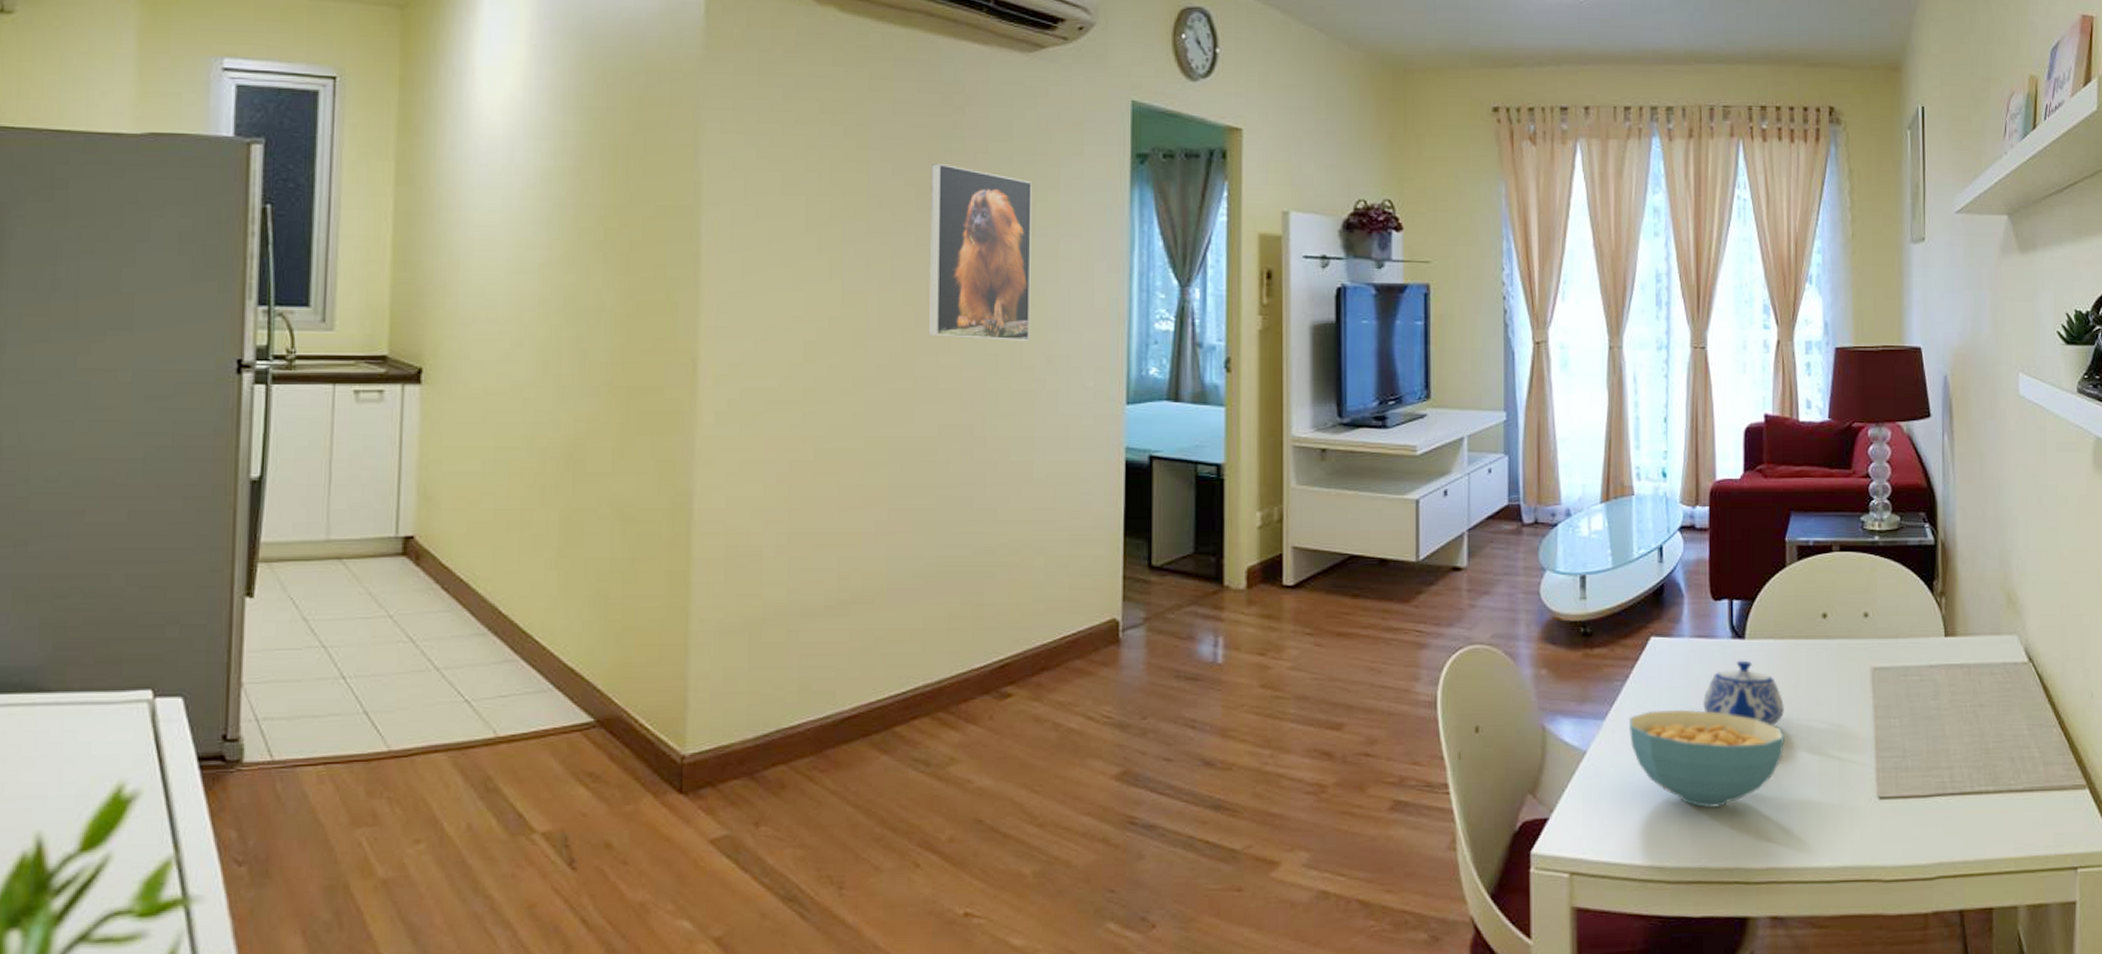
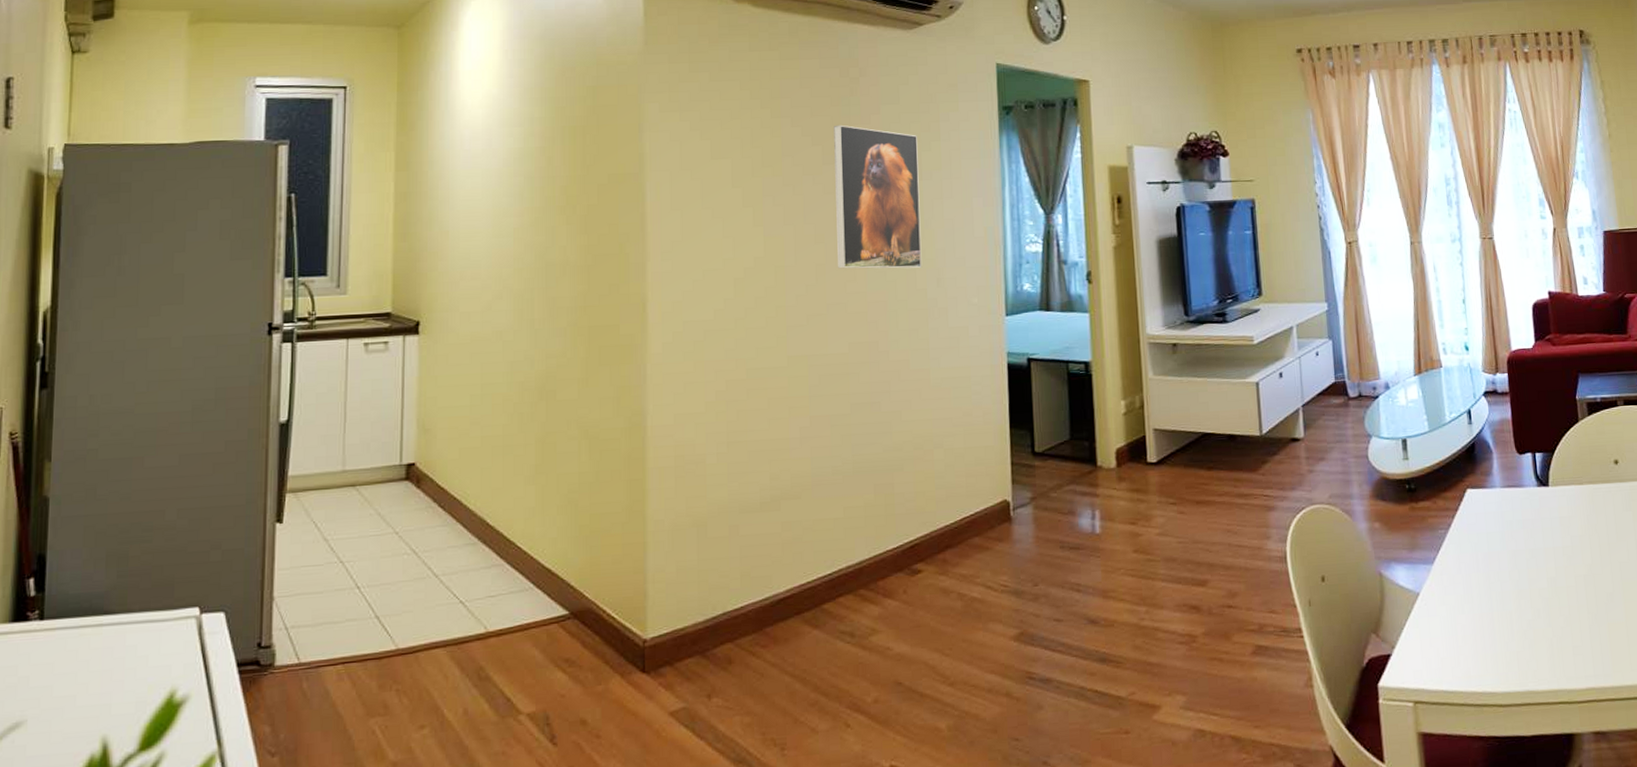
cereal bowl: present [1628,709,1784,809] -> none [1453,550,1592,638]
teapot: present [1703,660,1784,727] -> none [1517,505,1589,562]

